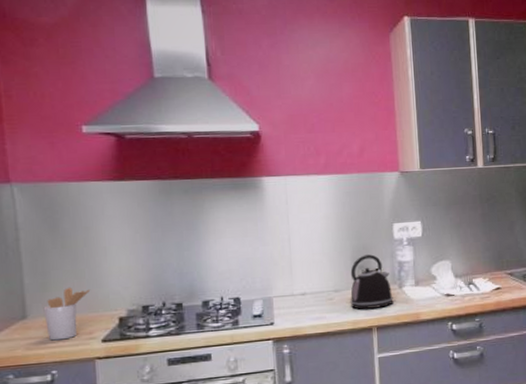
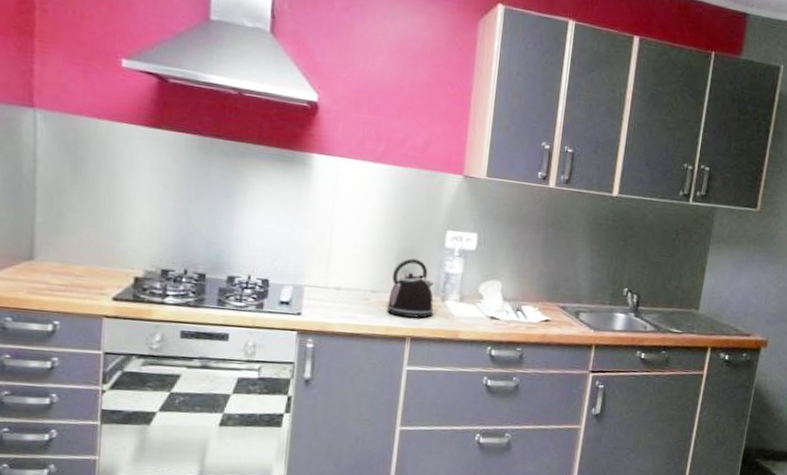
utensil holder: present [43,287,91,341] -> none [53,234,108,290]

